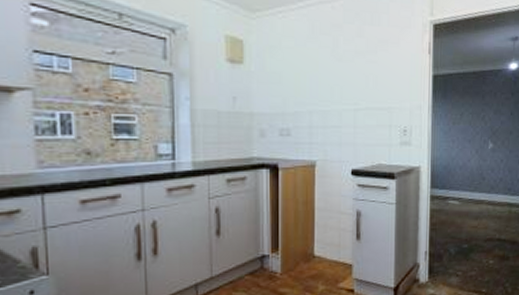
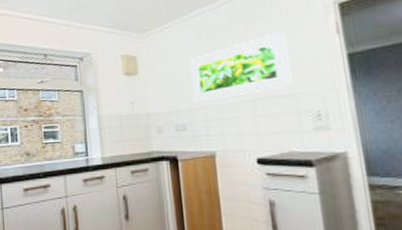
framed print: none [300,41,390,106] -> present [189,30,293,103]

